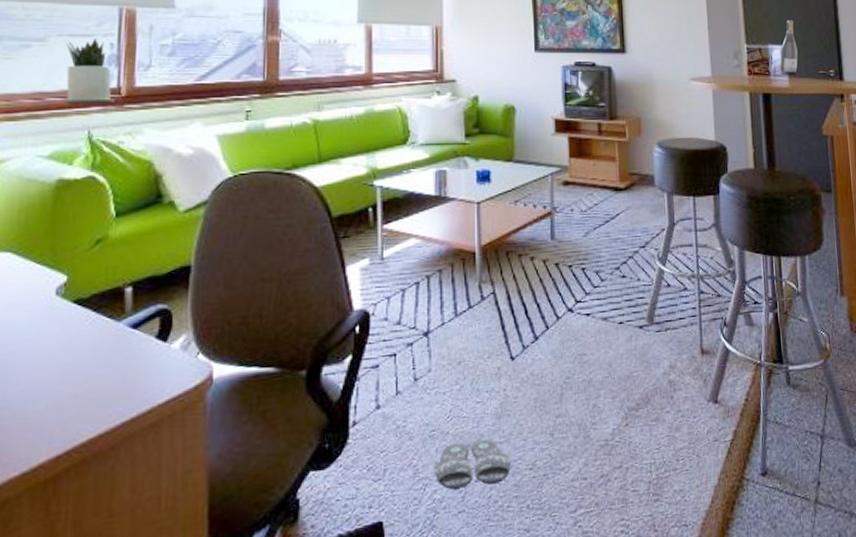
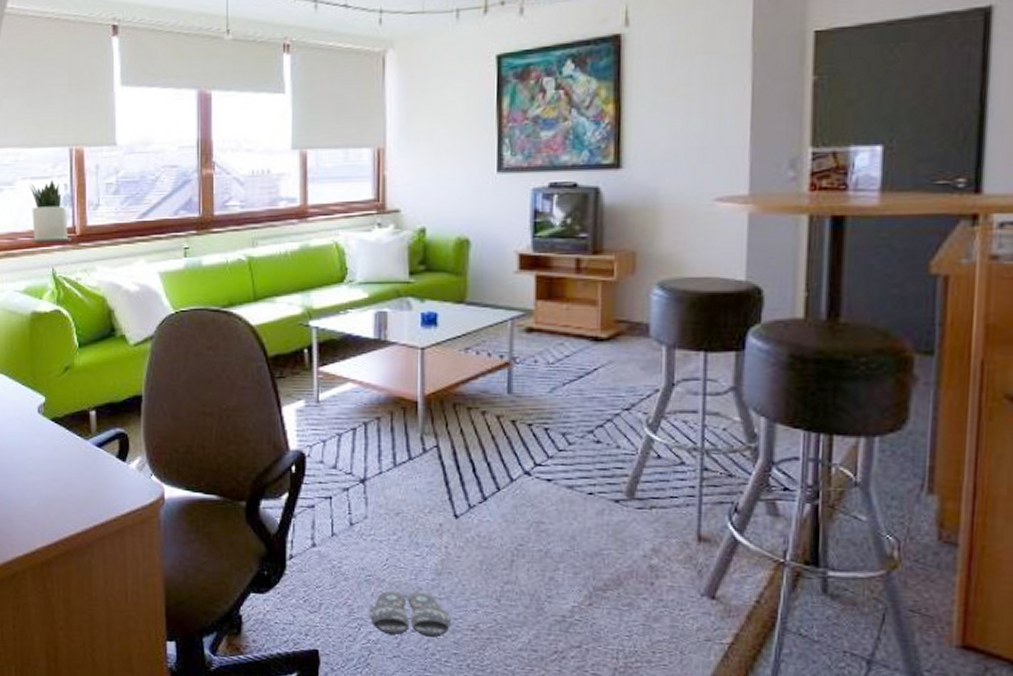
wine bottle: present [780,20,798,76] -> none [865,107,902,191]

